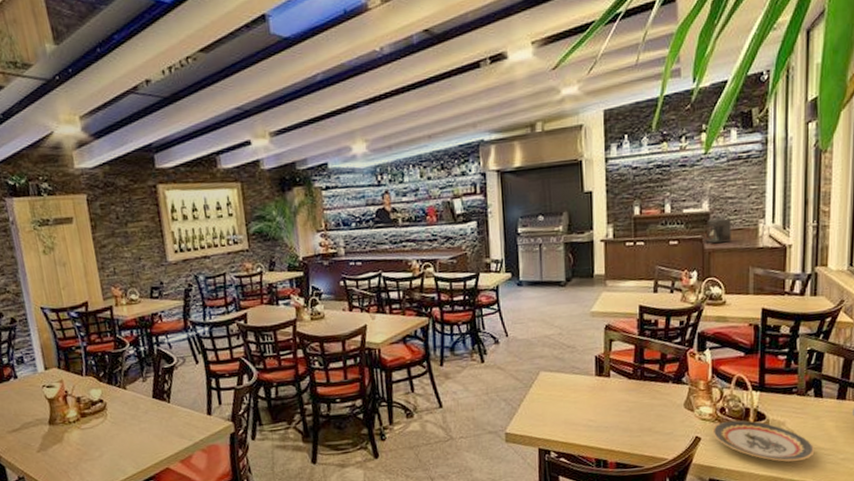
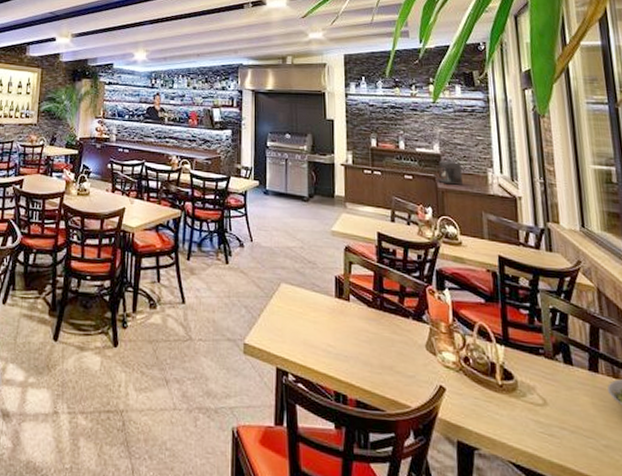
plate: present [712,419,815,462] -> none [457,373,573,438]

